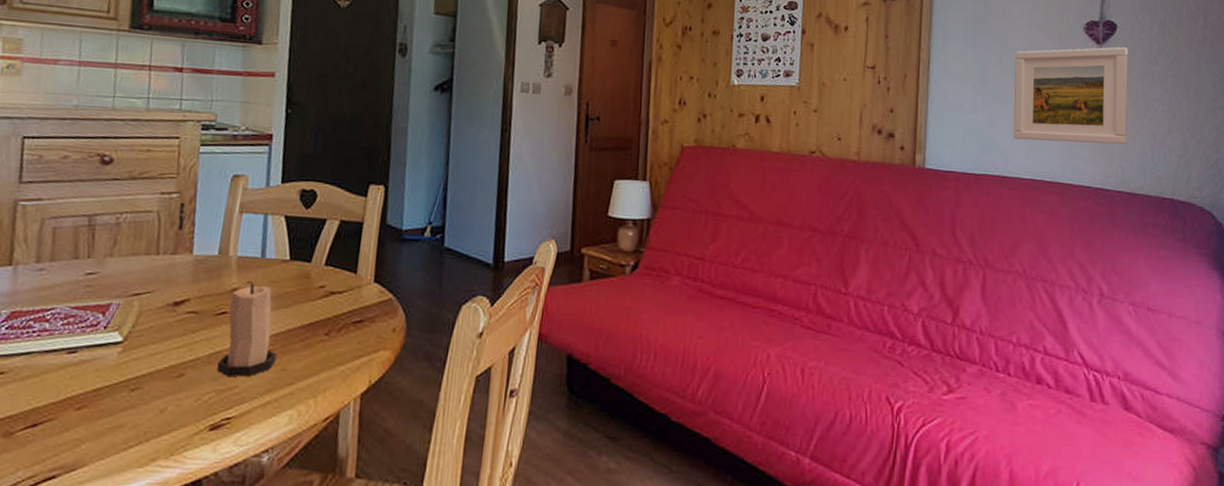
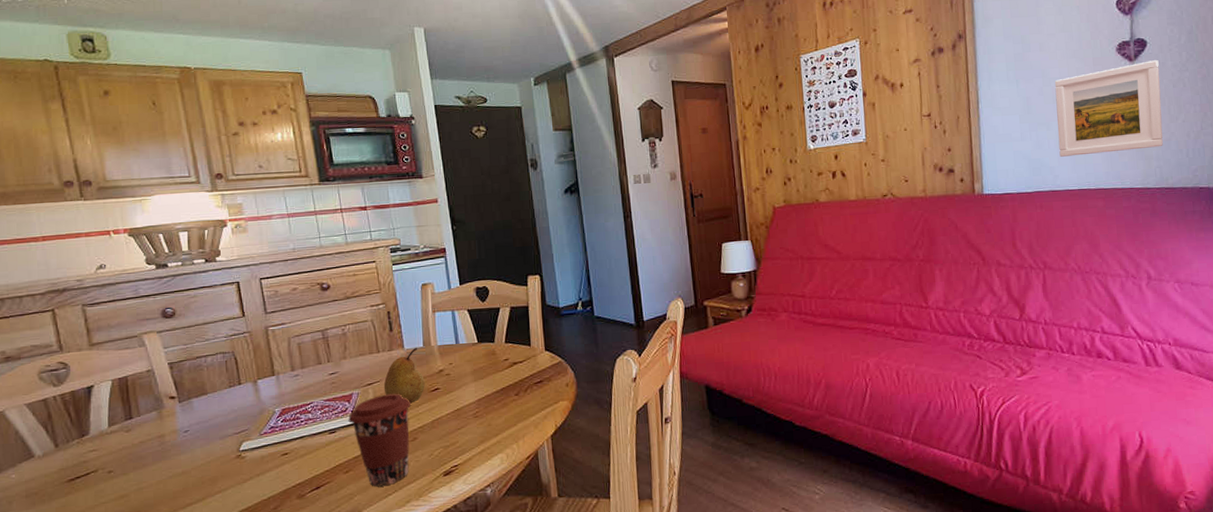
coffee cup: none [97,310,186,435] -> present [348,393,411,487]
fruit: none [154,254,211,328] -> present [383,347,425,404]
candle: present [216,281,277,377] -> none [439,363,482,435]

